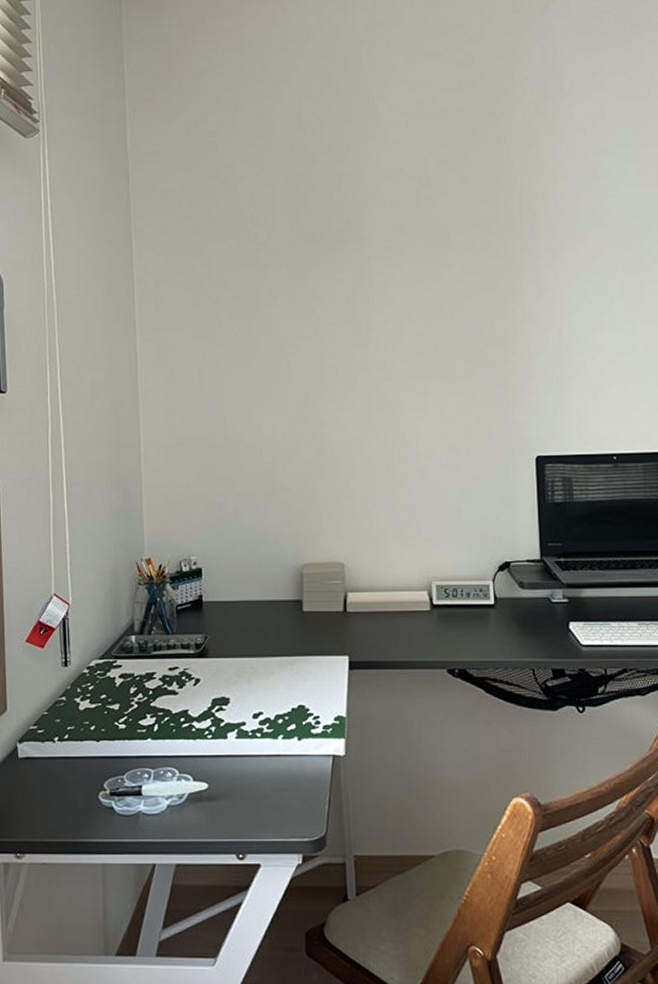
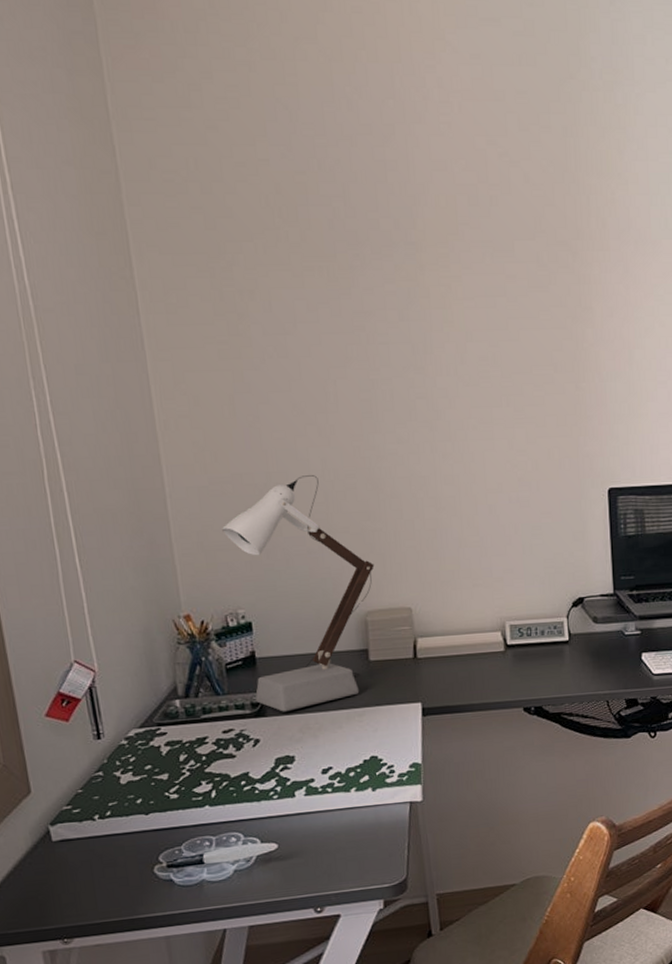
desk lamp: none [184,438,312,655] -> present [222,475,375,712]

